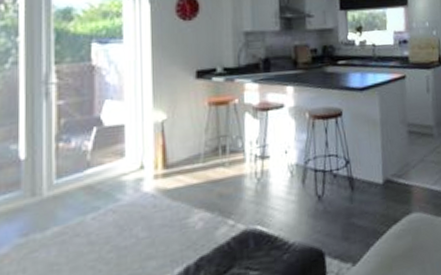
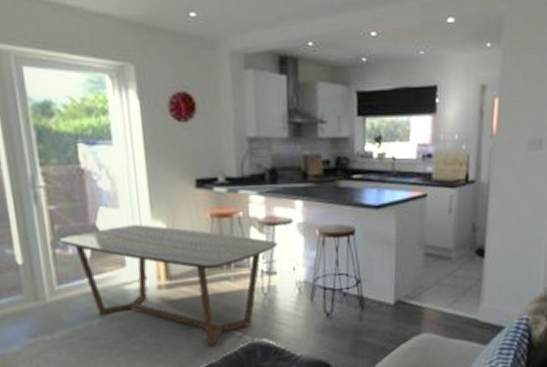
dining table: none [63,115,270,238] -> present [59,224,278,347]

